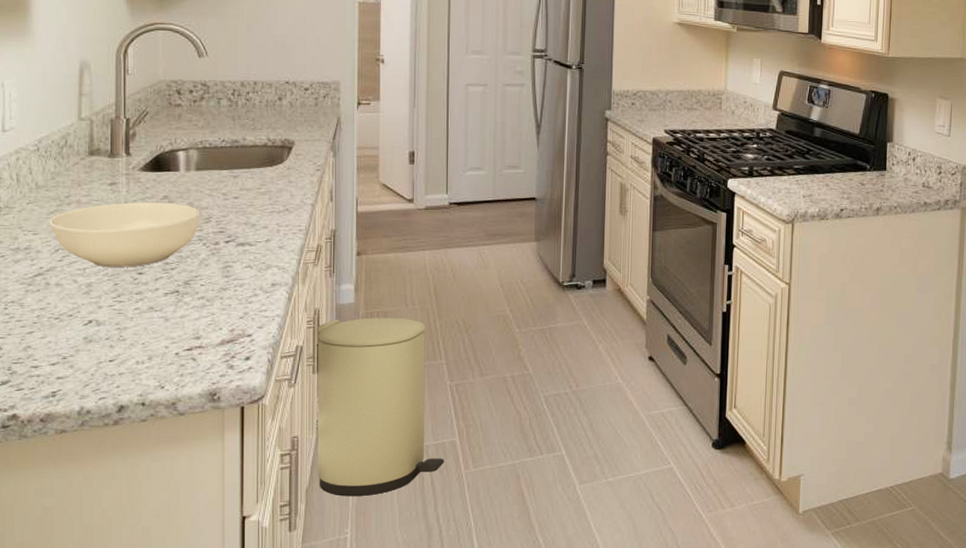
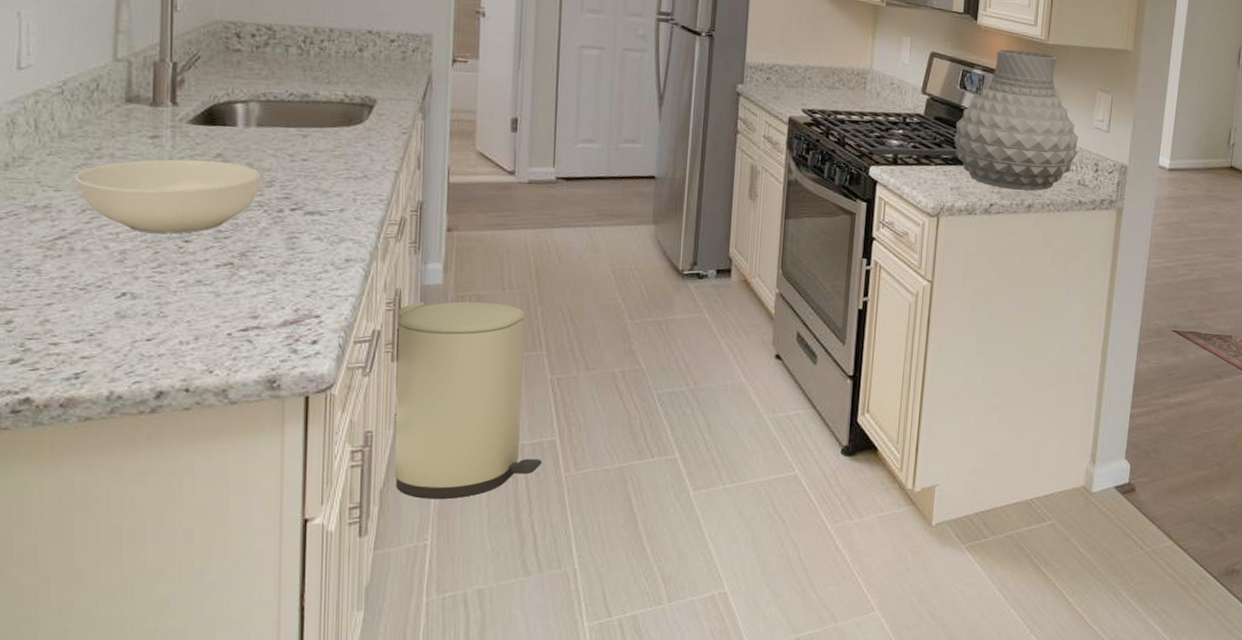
vase: none [804,64,921,195] -> present [954,49,1078,191]

